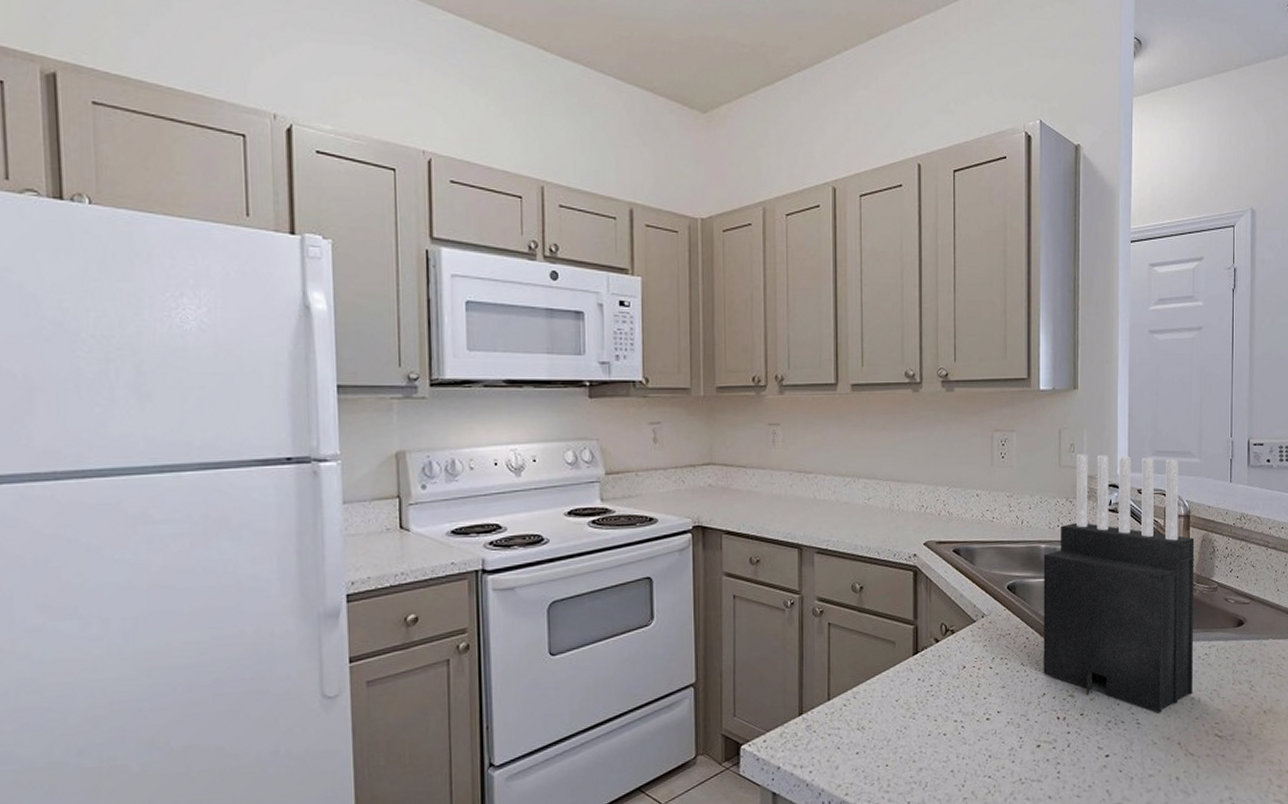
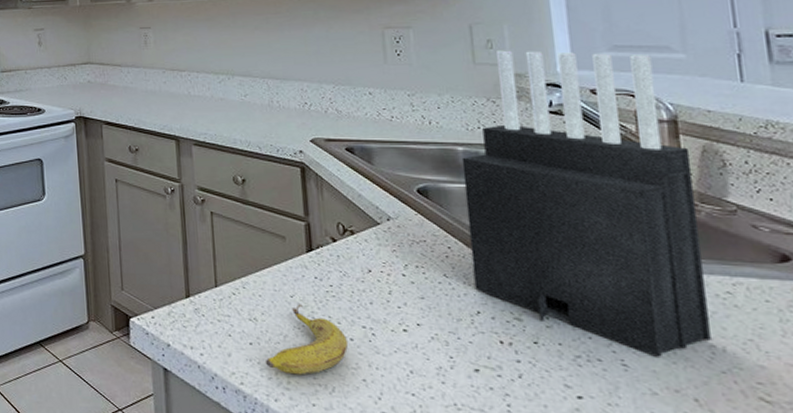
banana: none [869,707,942,777] -> present [265,304,349,375]

